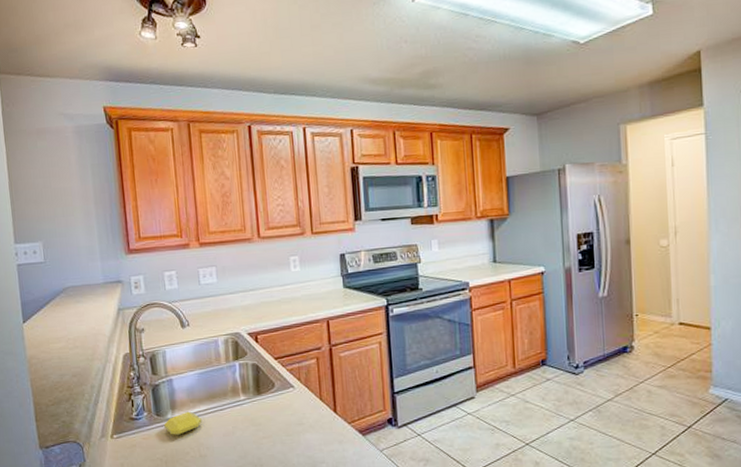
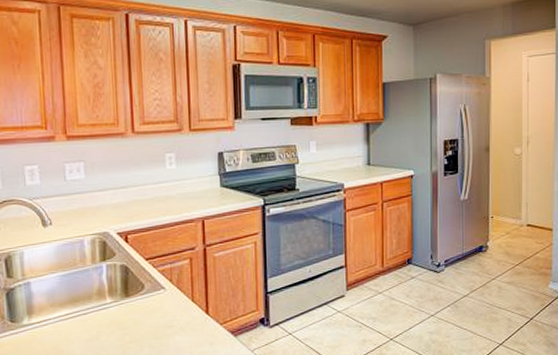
soap bar: present [164,411,202,436] -> none [19,316,62,344]

